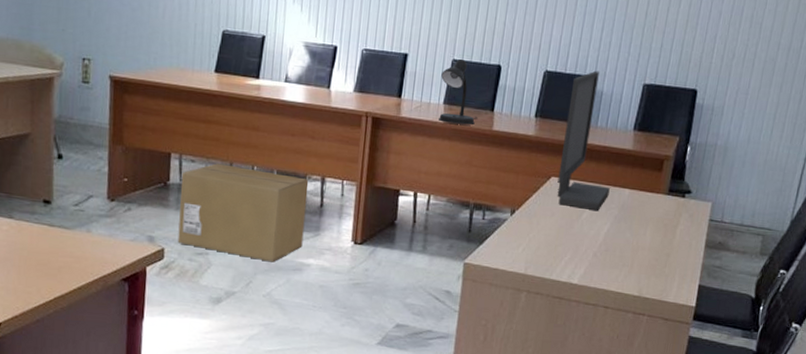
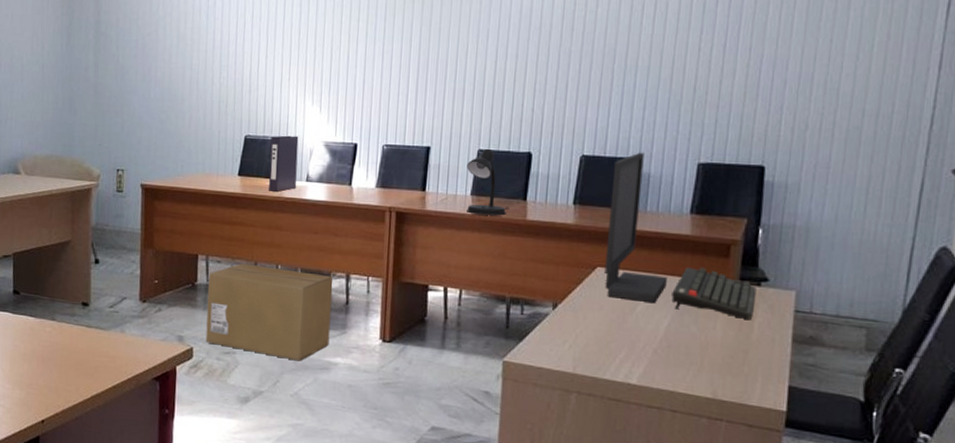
binder: none [246,32,279,91] -> present [269,135,299,192]
computer keyboard: none [612,179,681,228] -> present [671,267,757,321]

